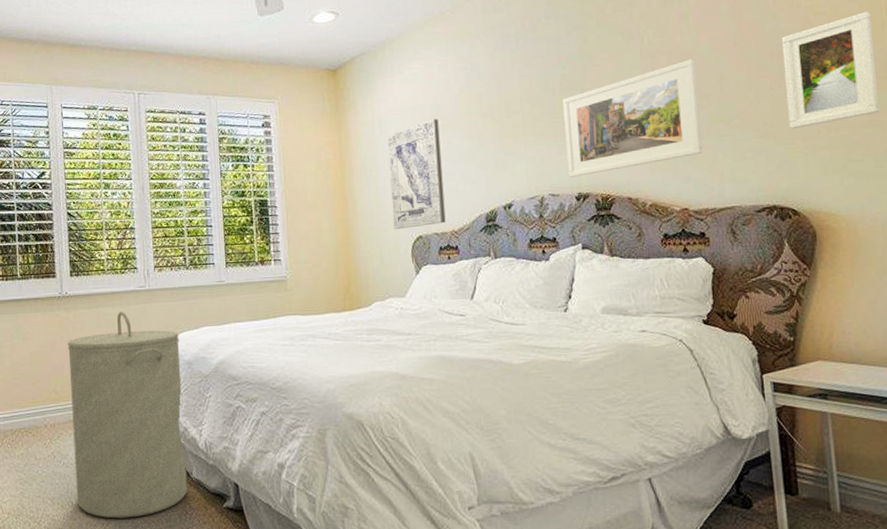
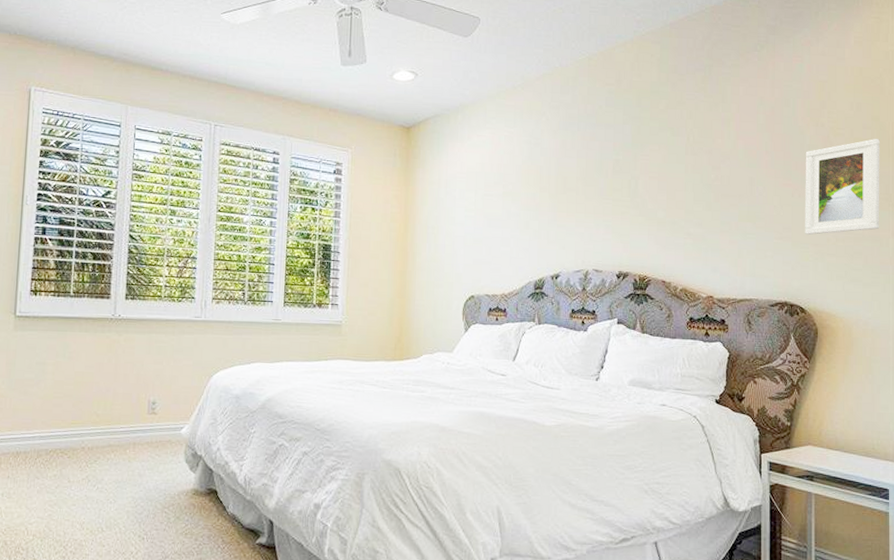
laundry hamper: present [68,311,188,519] -> none [107,339,230,548]
wall art: present [387,119,446,229] -> none [448,186,500,287]
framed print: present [562,59,703,177] -> none [612,161,732,256]

